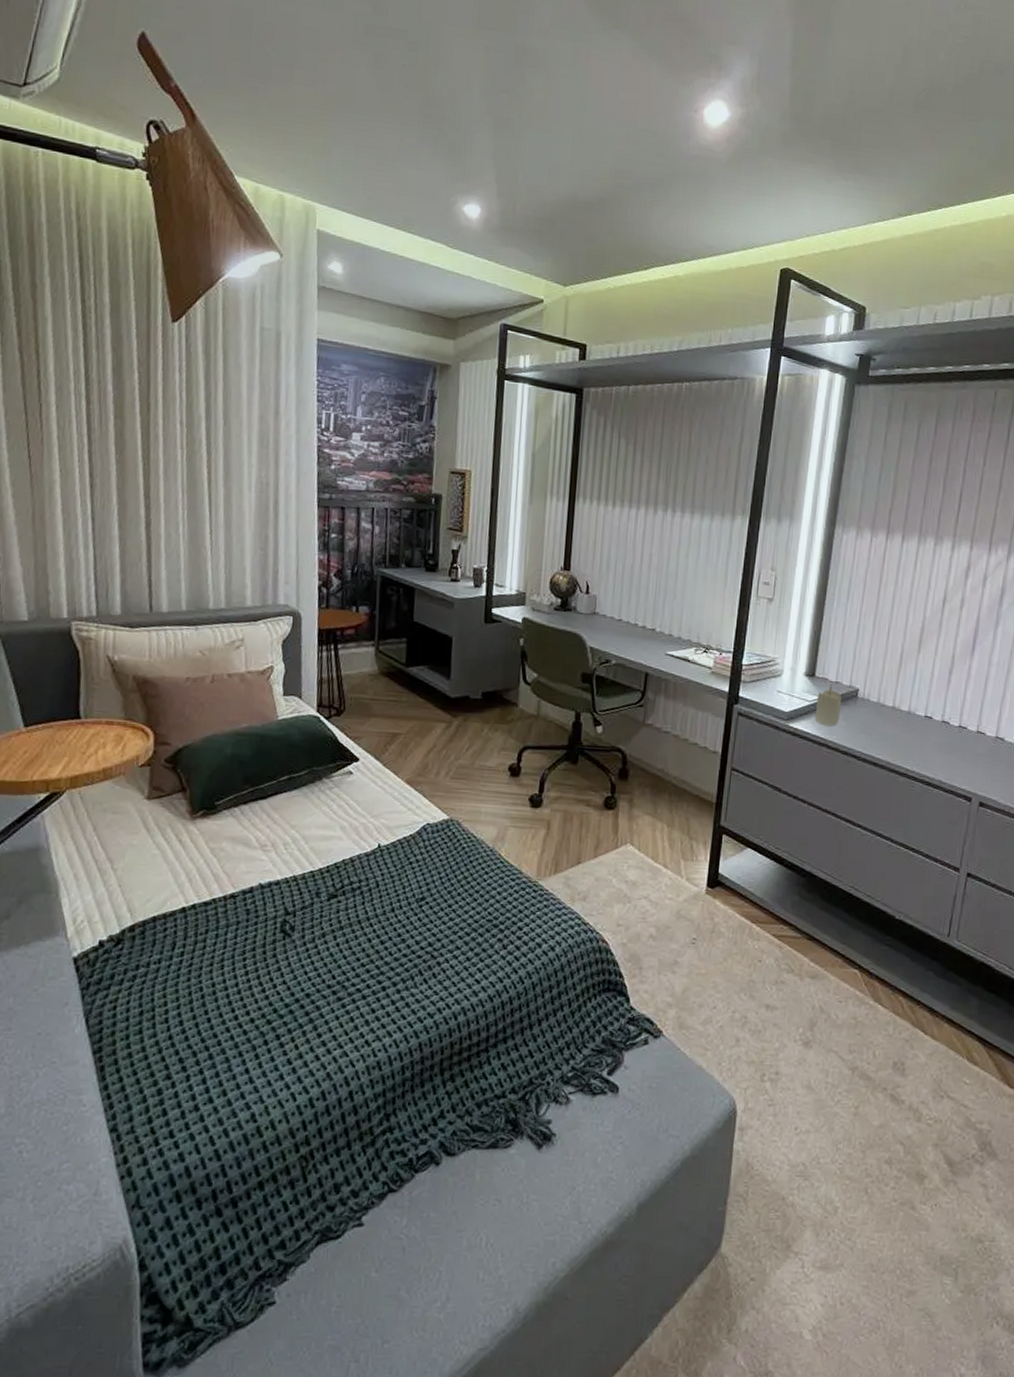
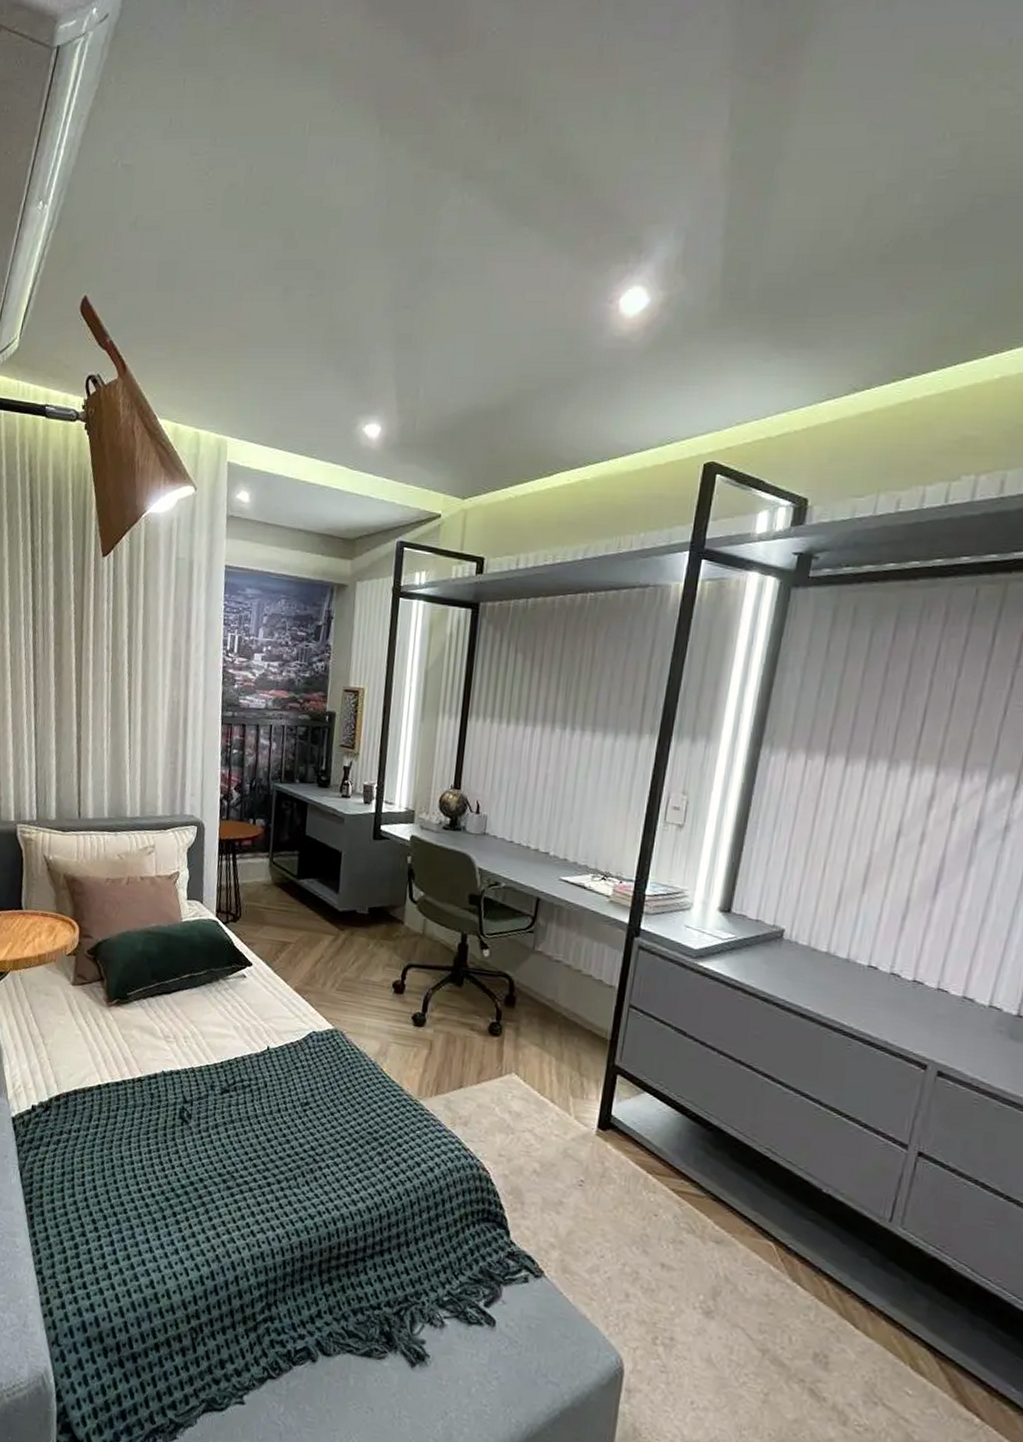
candle: present [814,682,842,727] -> none [729,920,763,969]

